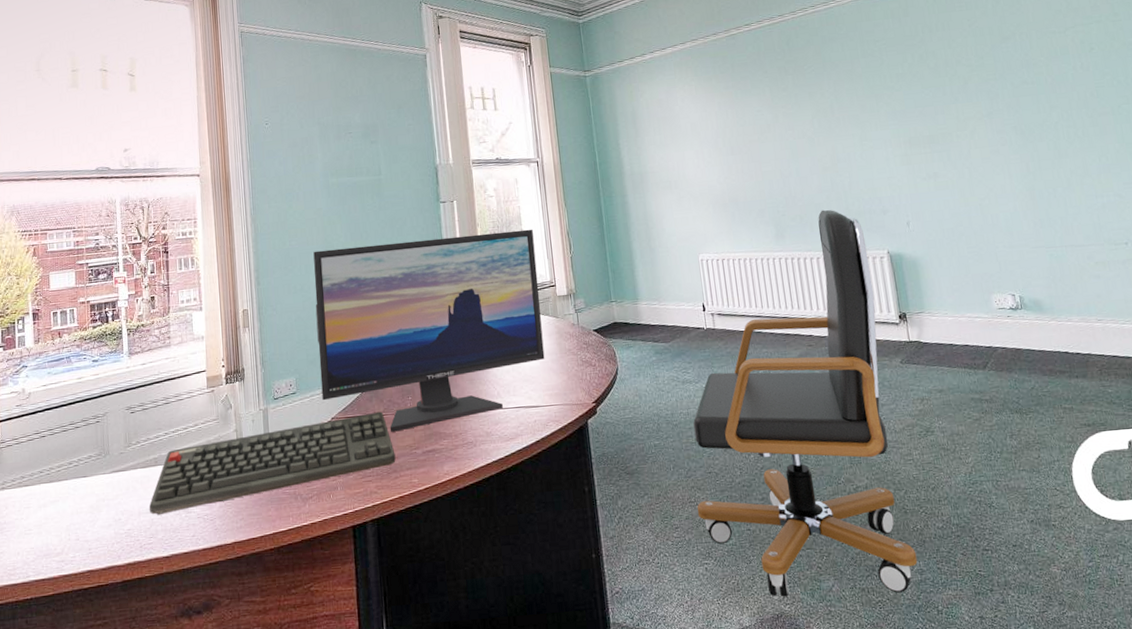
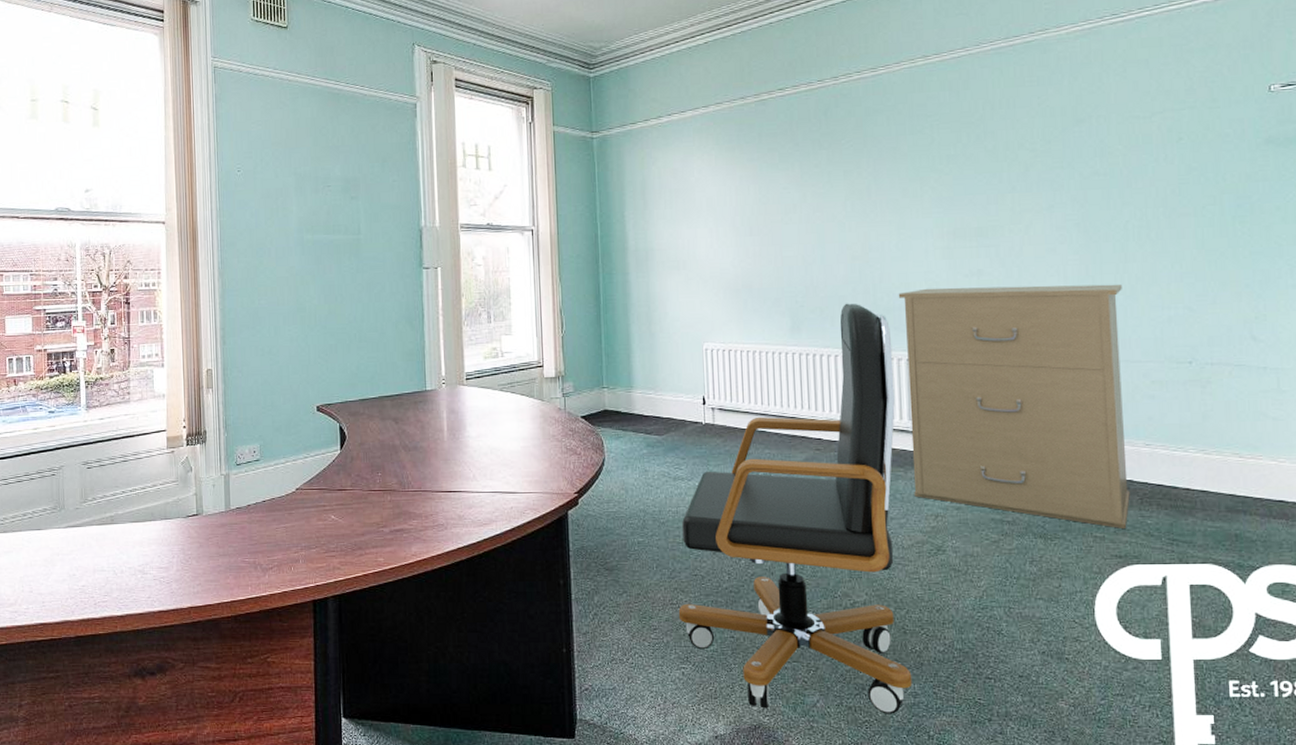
computer keyboard: present [149,411,396,516] -> none [104,485,361,574]
computer monitor: present [313,229,545,432] -> none [283,303,527,508]
filing cabinet: none [867,177,1091,399] -> present [898,284,1130,528]

